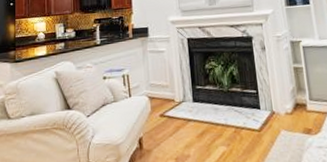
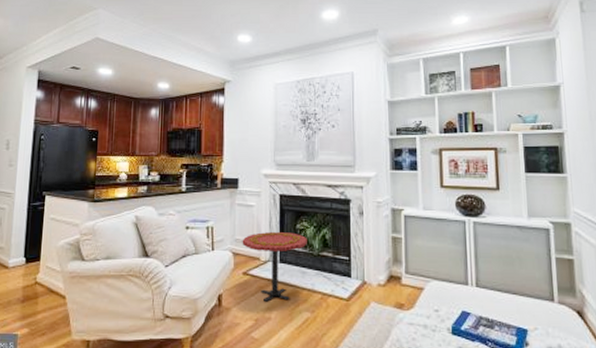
side table: none [156,72,217,141] -> present [242,231,307,302]

